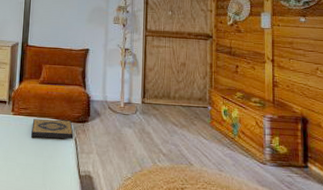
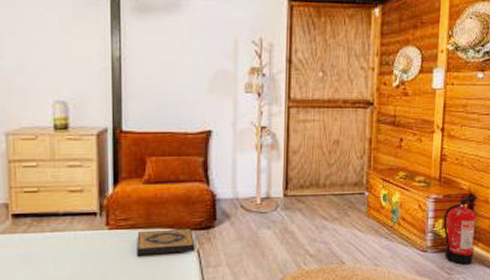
fire extinguisher: none [280,119,311,183] -> present [443,196,478,266]

